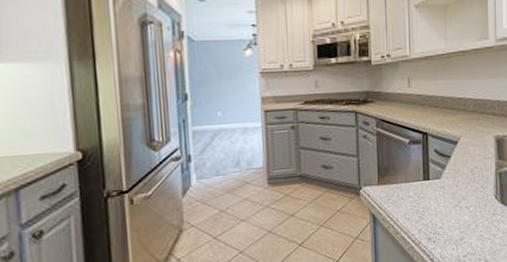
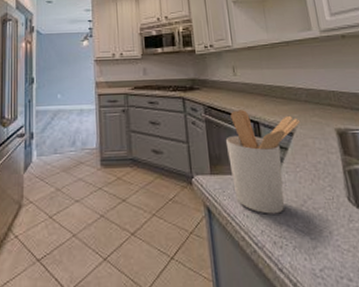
utensil holder: none [394,121,466,216] -> present [225,110,301,214]

